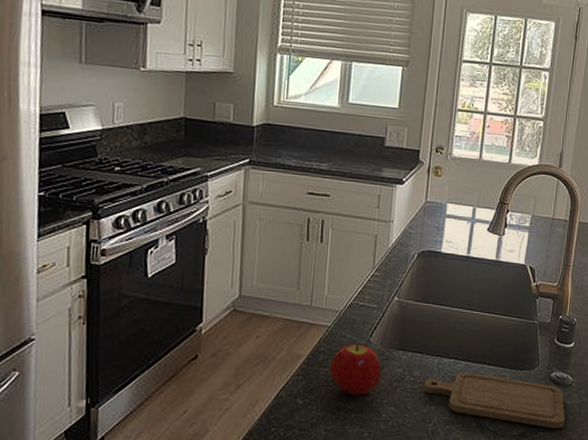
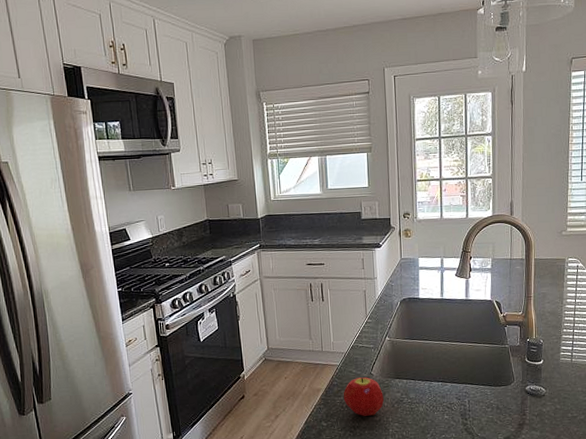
chopping board: present [423,371,565,429] -> none [419,391,543,432]

